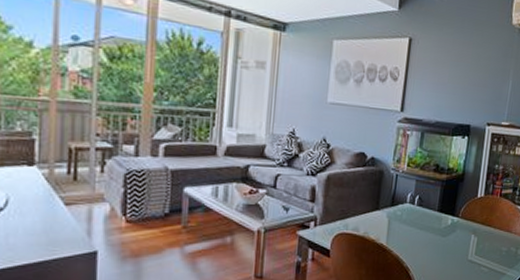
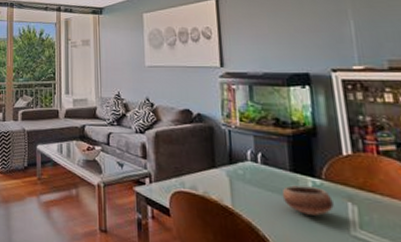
bowl: none [427,223,463,247] -> present [282,185,334,216]

